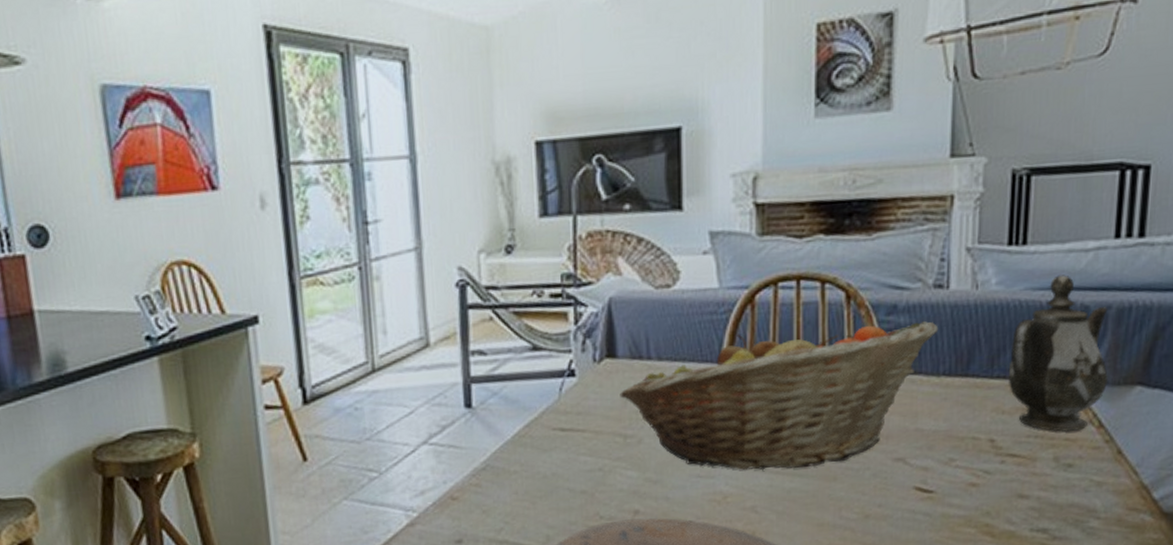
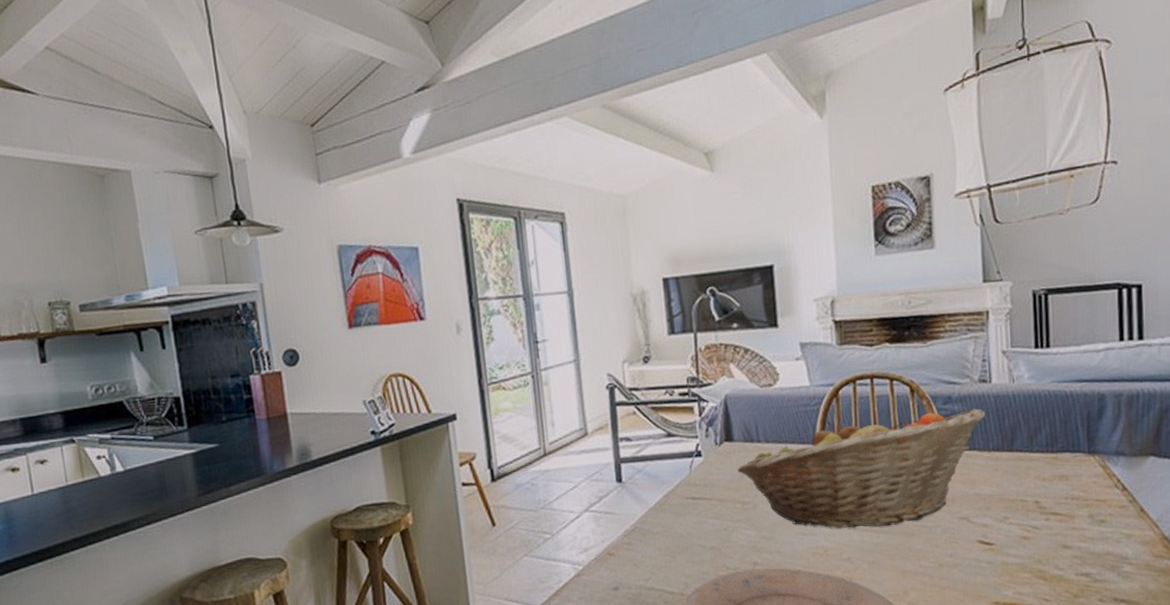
teapot: present [1008,274,1109,432] -> none [1045,370,1127,494]

